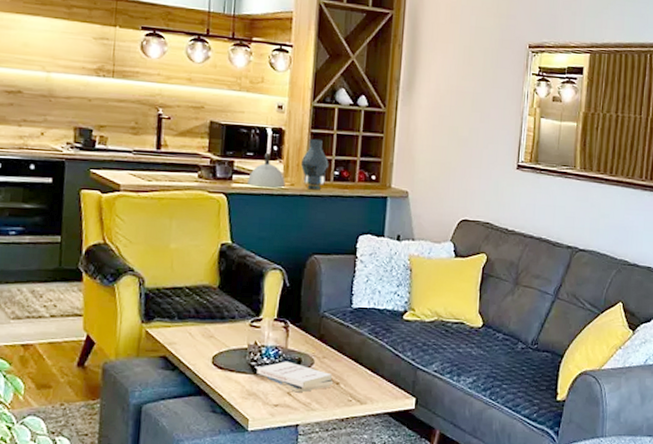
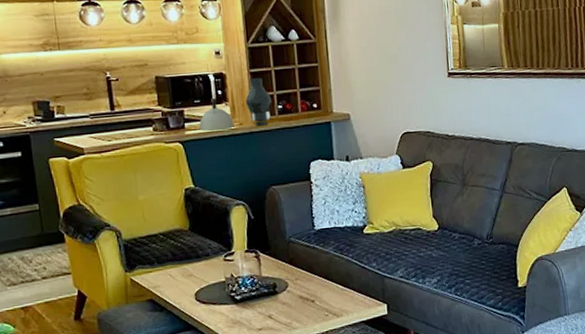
books: present [257,361,334,393] -> none [237,287,309,315]

